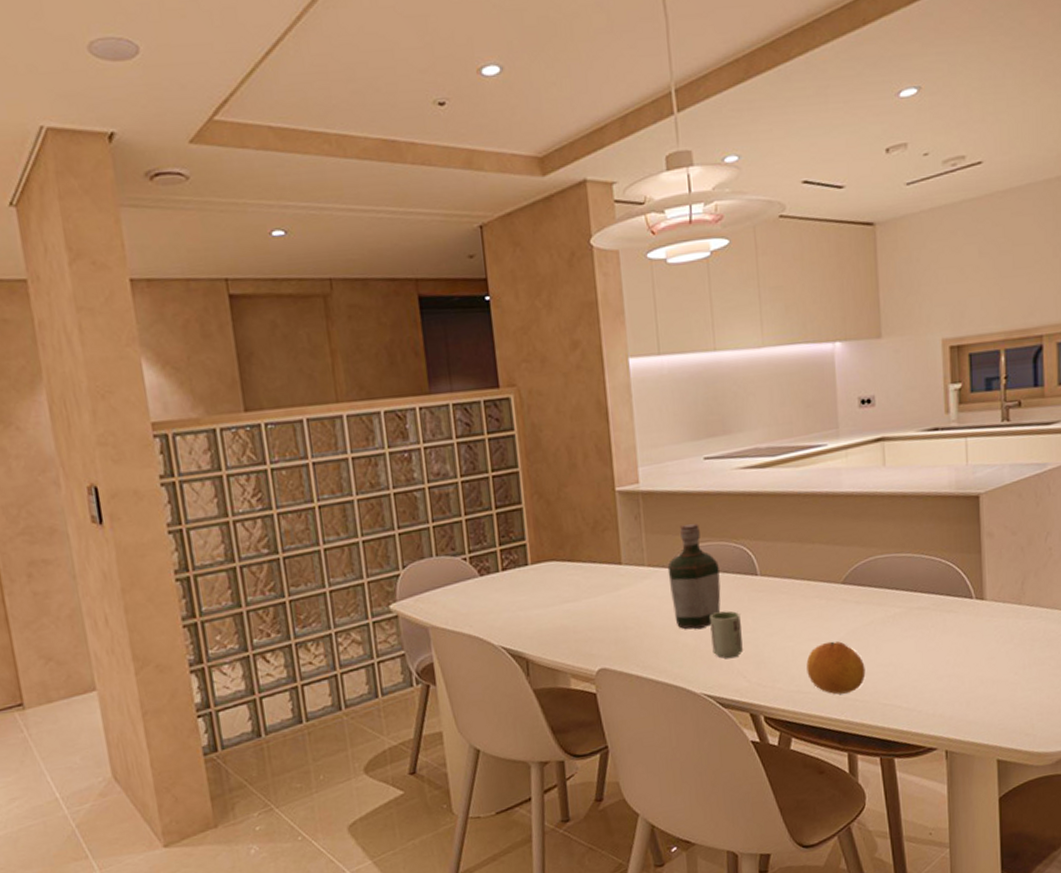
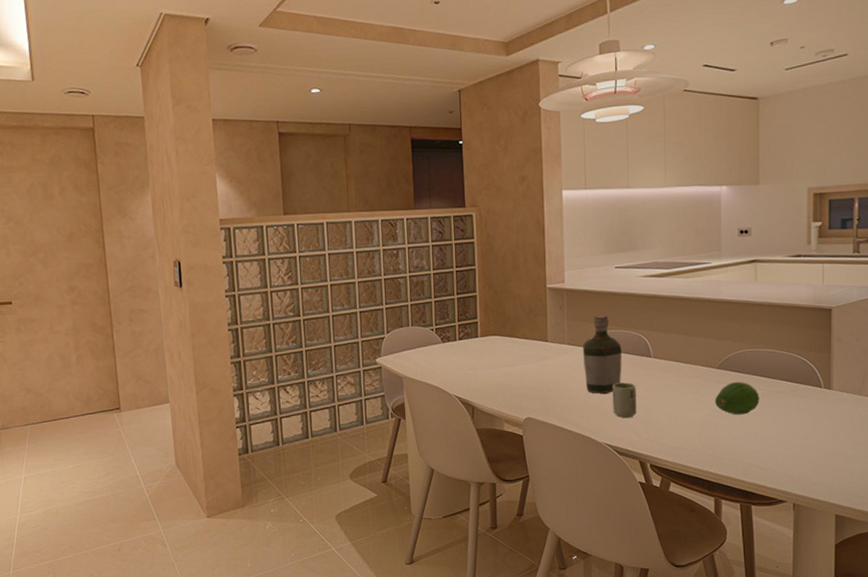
fruit: present [806,641,866,695] -> none [686,411,732,453]
fruit: none [840,598,897,643] -> present [714,381,760,415]

